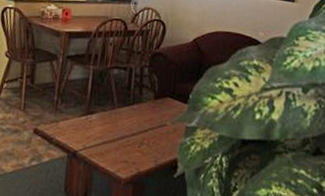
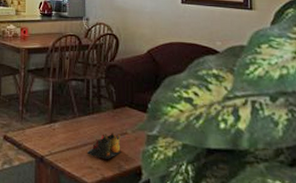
decorative bowl: none [123,124,160,154] -> present [86,132,121,160]

